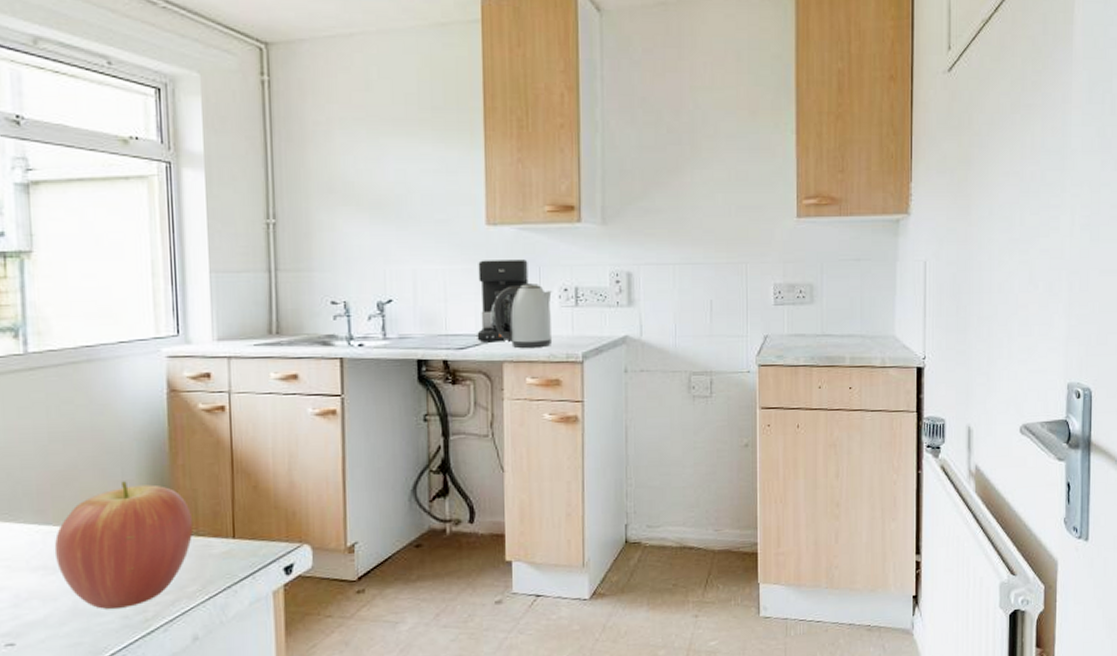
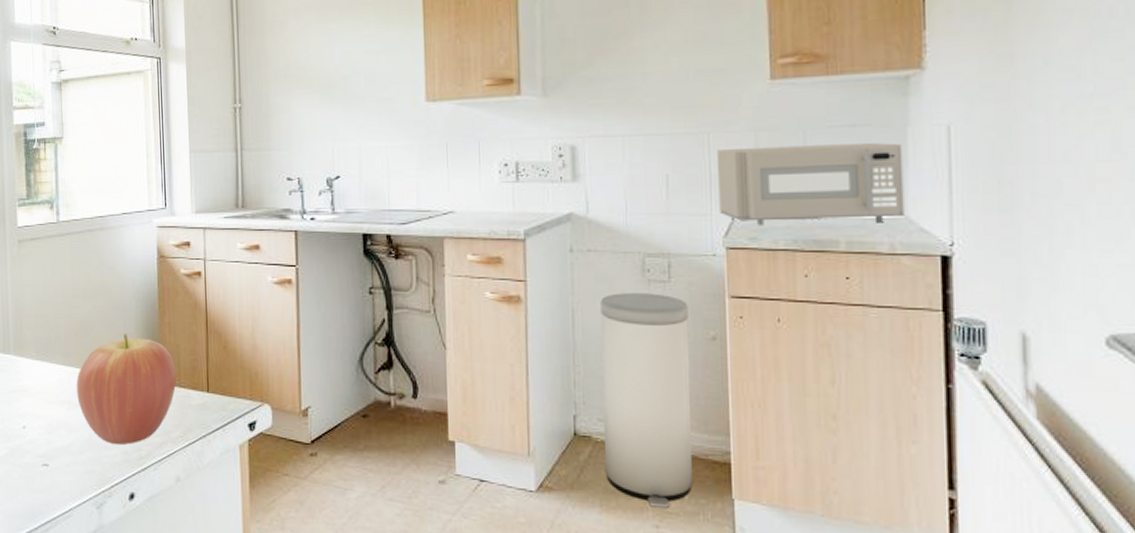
coffee maker: present [477,260,529,341] -> none [418,135,468,217]
kettle: present [493,282,553,348] -> none [434,158,493,224]
pedal bin: none [651,408,727,601] -> present [600,293,694,509]
microwave: none [752,275,893,346] -> present [716,143,905,226]

